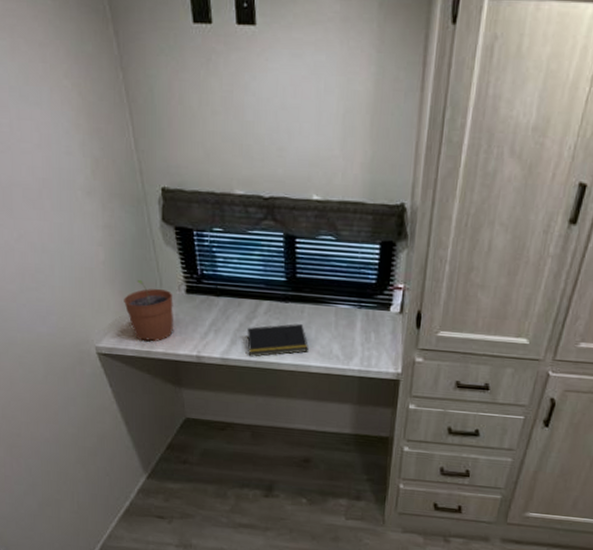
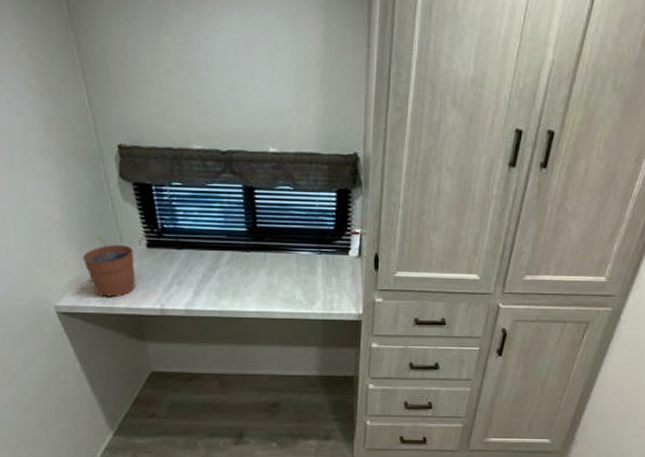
notepad: present [246,324,308,357] -> none [209,272,272,307]

